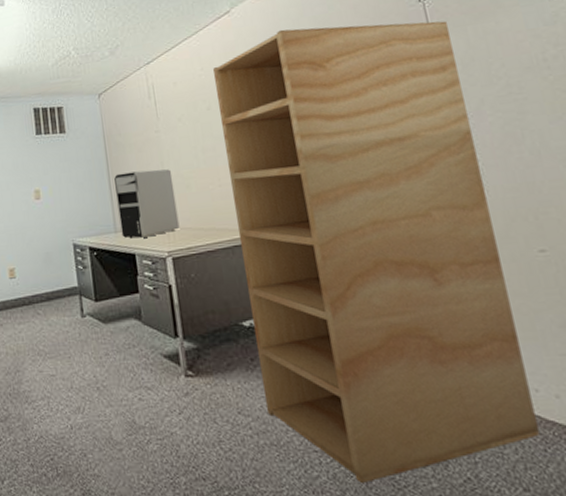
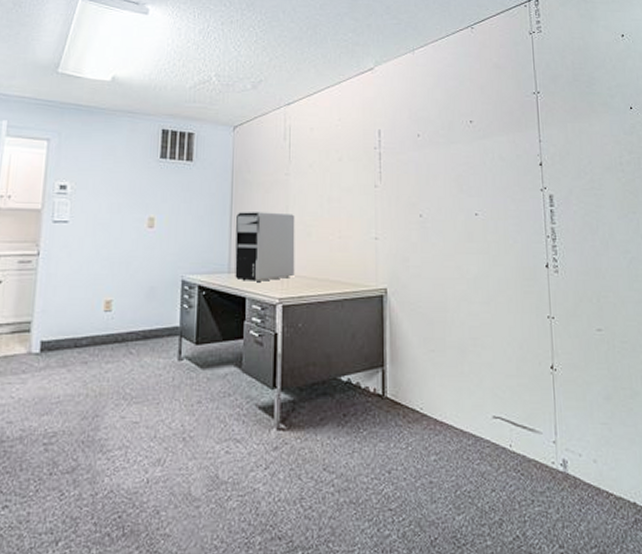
bookshelf: present [212,20,540,483] -> none [349,95,578,541]

